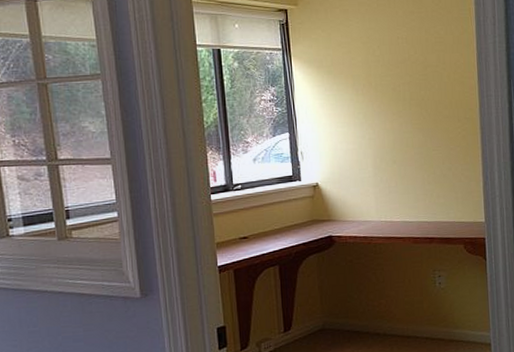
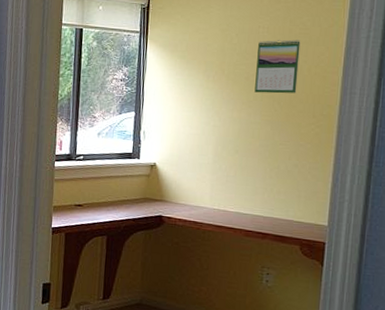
calendar: none [400,48,441,102] -> present [254,39,301,94]

